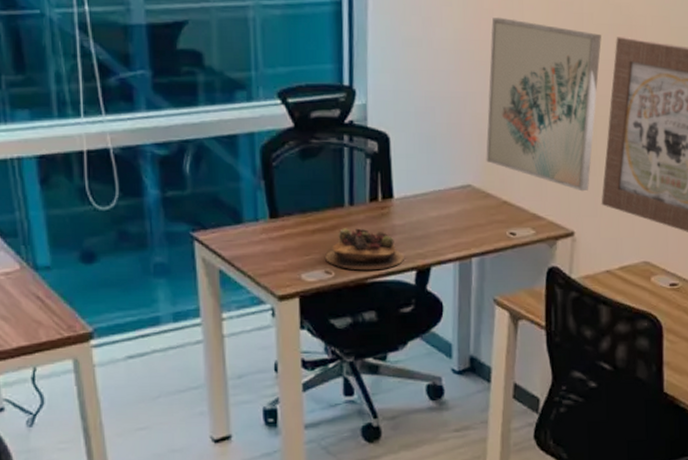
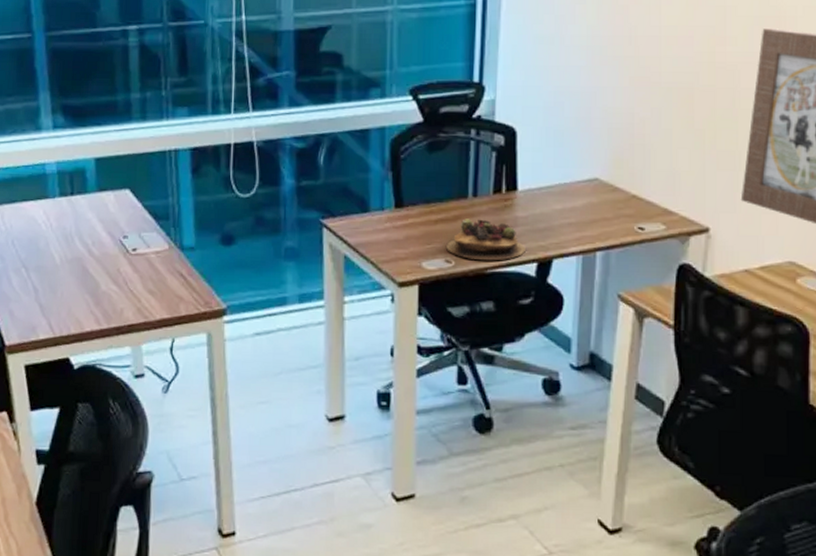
wall art: present [486,17,601,192] -> none [615,12,746,187]

